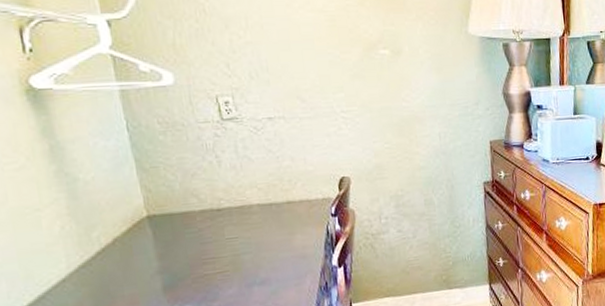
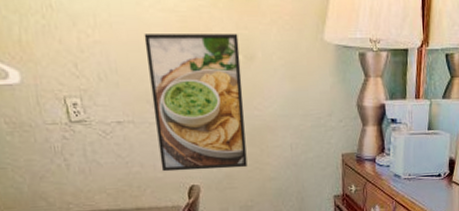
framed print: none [294,30,397,165] -> present [144,34,248,172]

